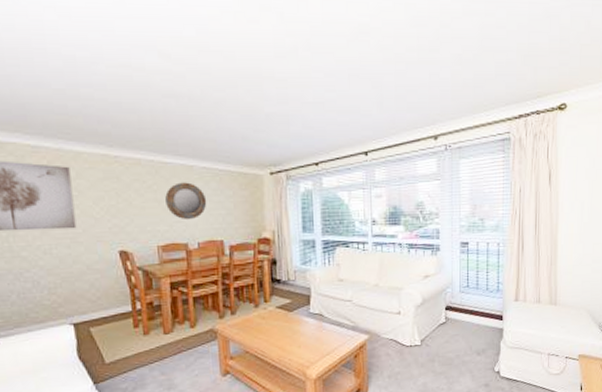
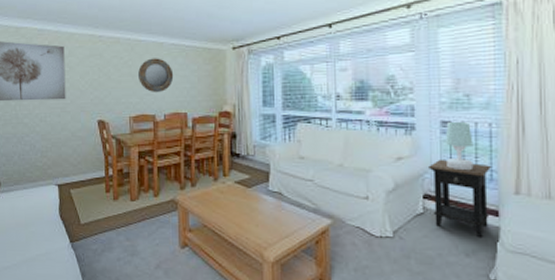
side table: none [450,275,498,339] -> present [429,159,491,239]
table lamp: none [463,242,485,284] -> present [445,121,474,171]

